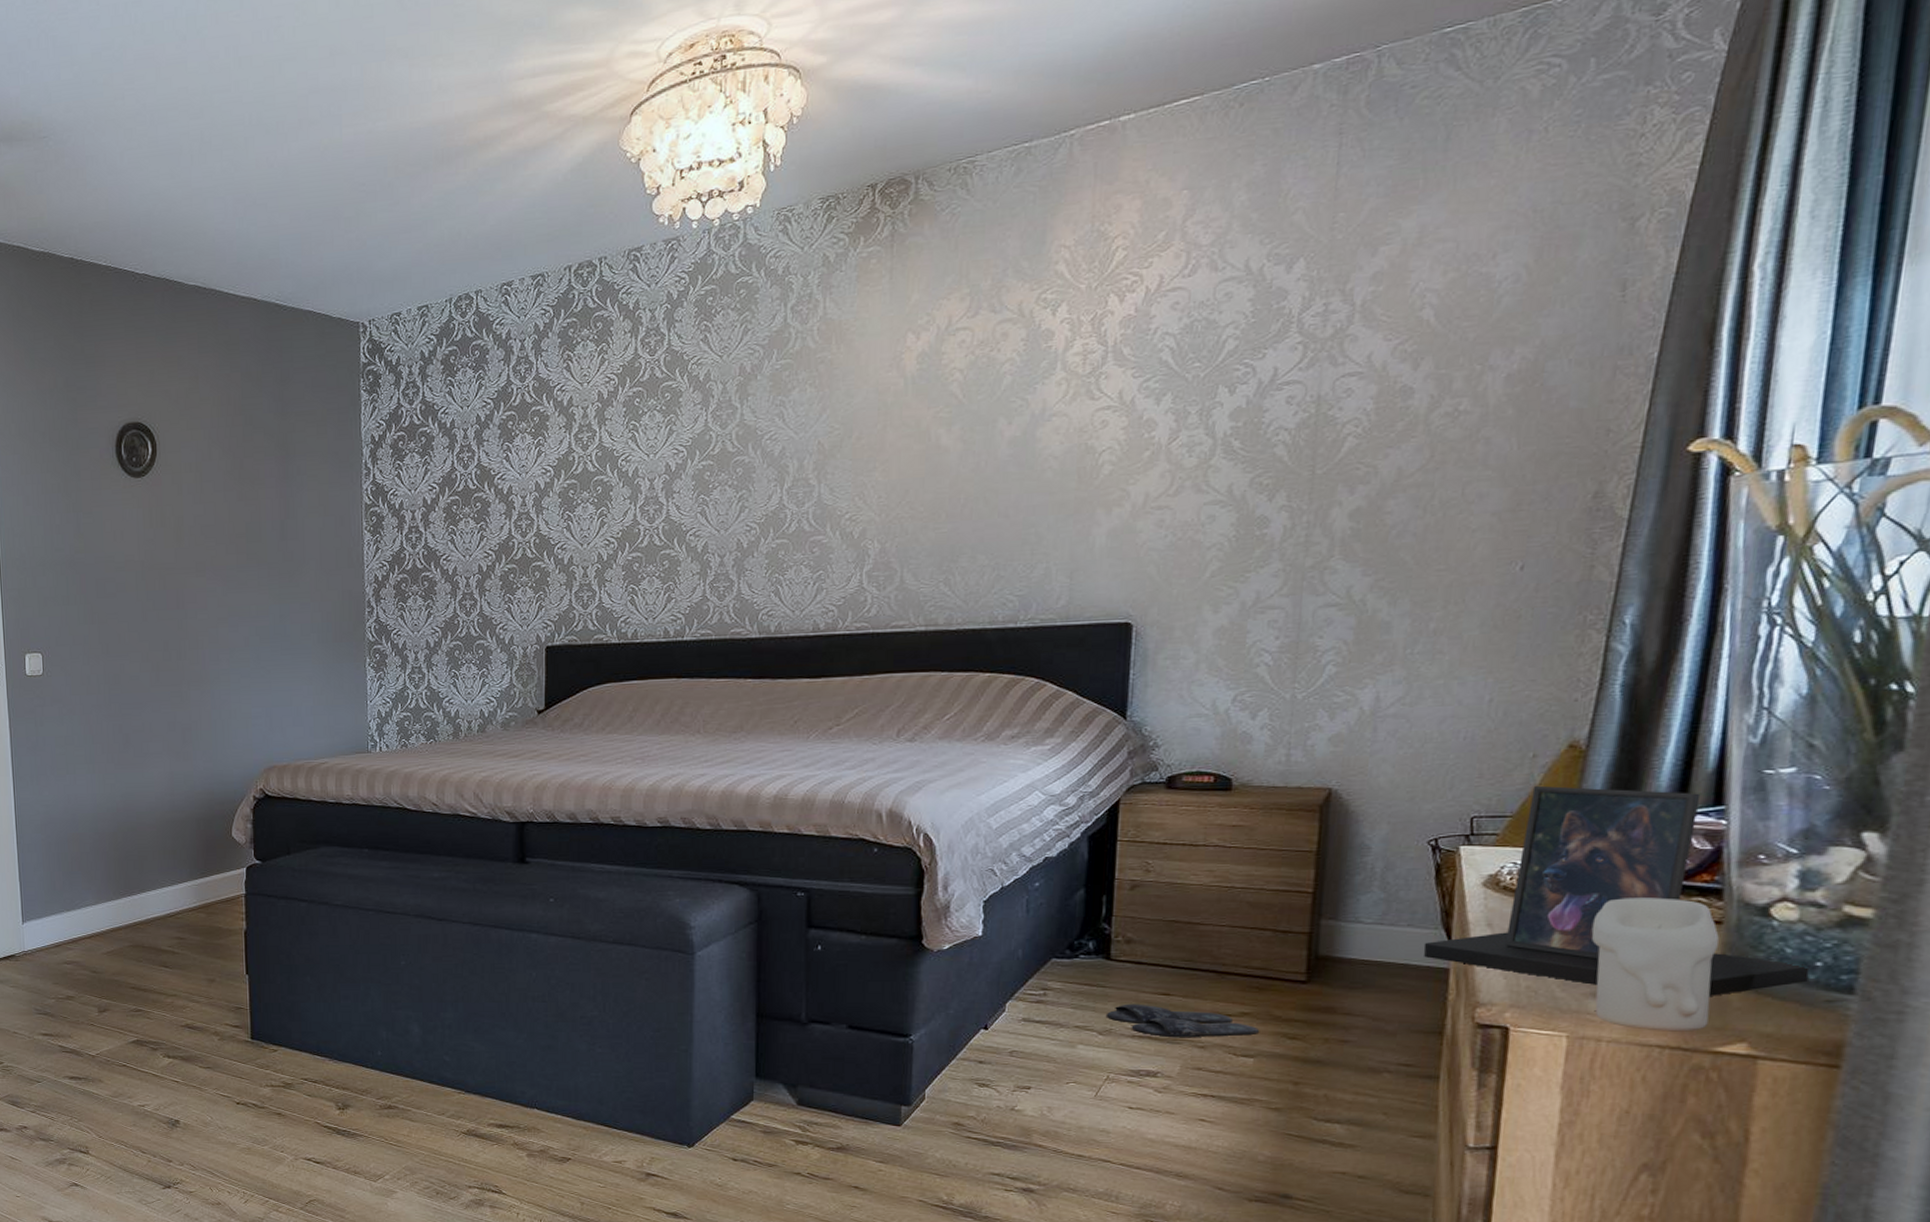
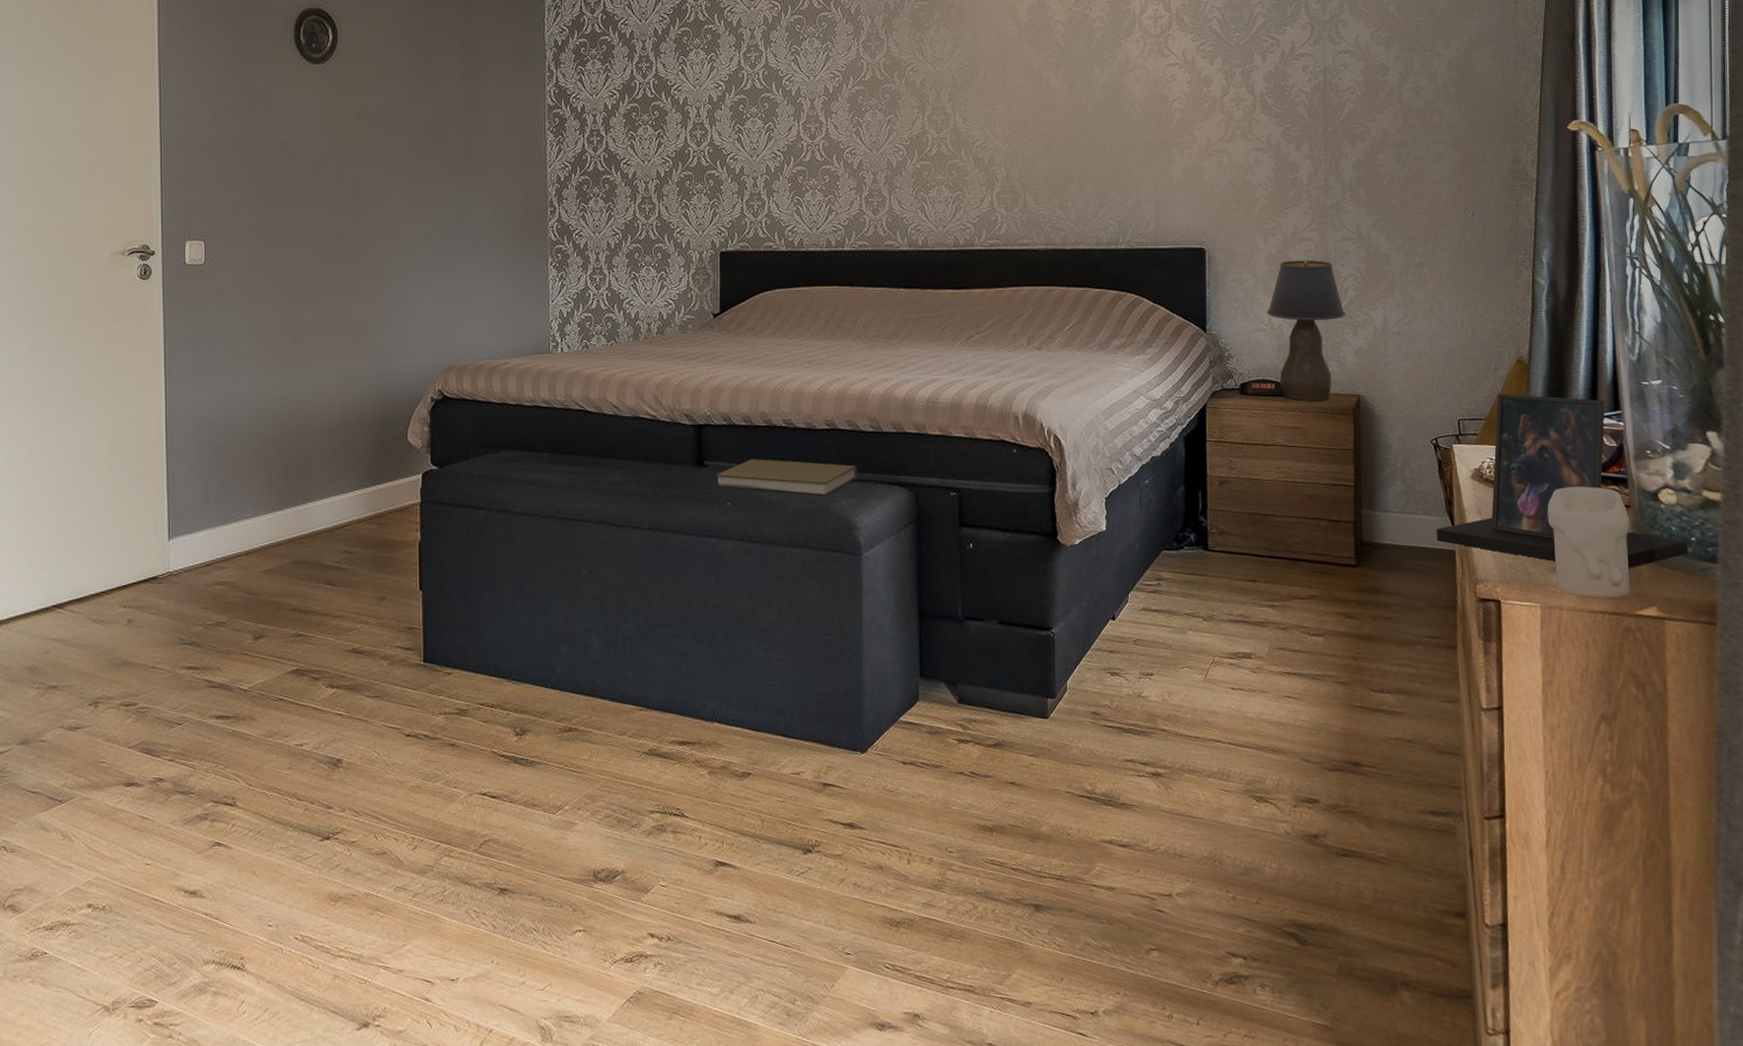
book: none [538,856,692,895] -> present [716,459,857,497]
slippers: present [1105,1004,1259,1038] -> none [1208,590,1324,621]
table lamp: none [1210,630,1321,797] -> present [1267,259,1346,402]

